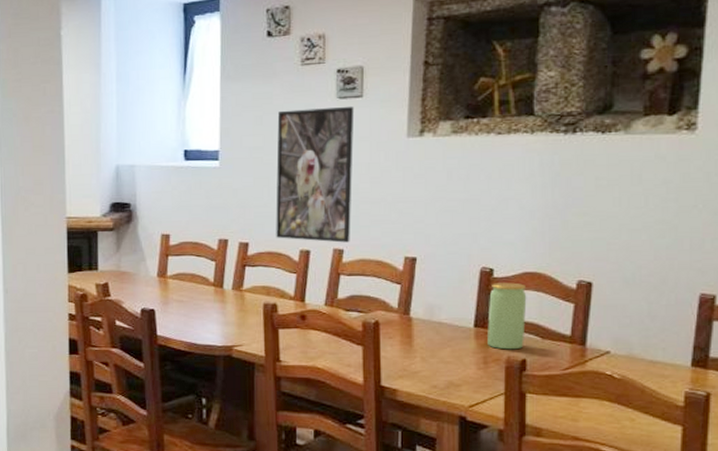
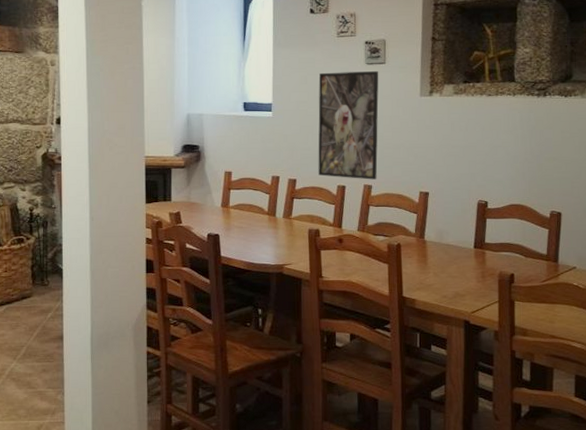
jar: present [488,282,527,350] -> none [484,212,513,266]

